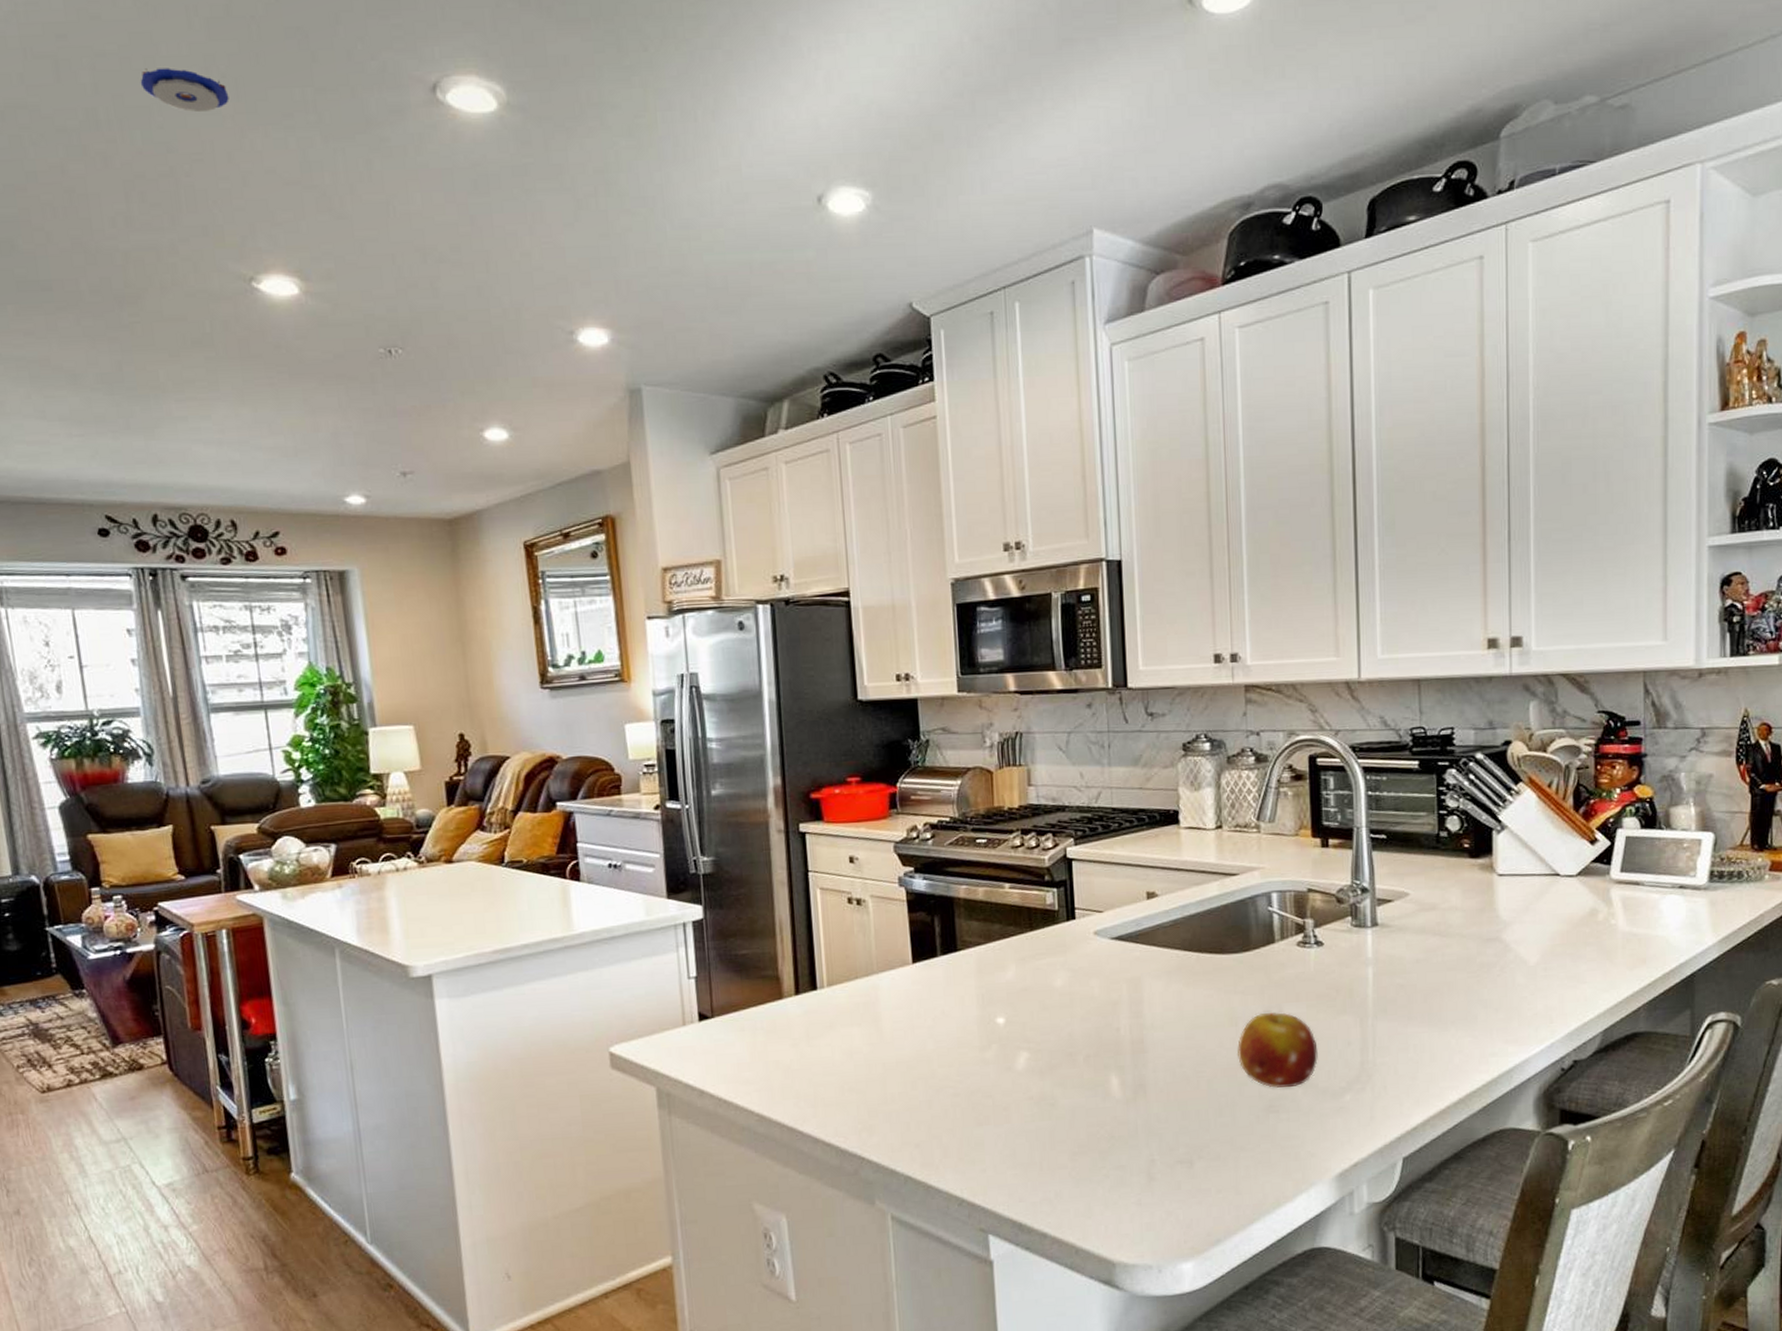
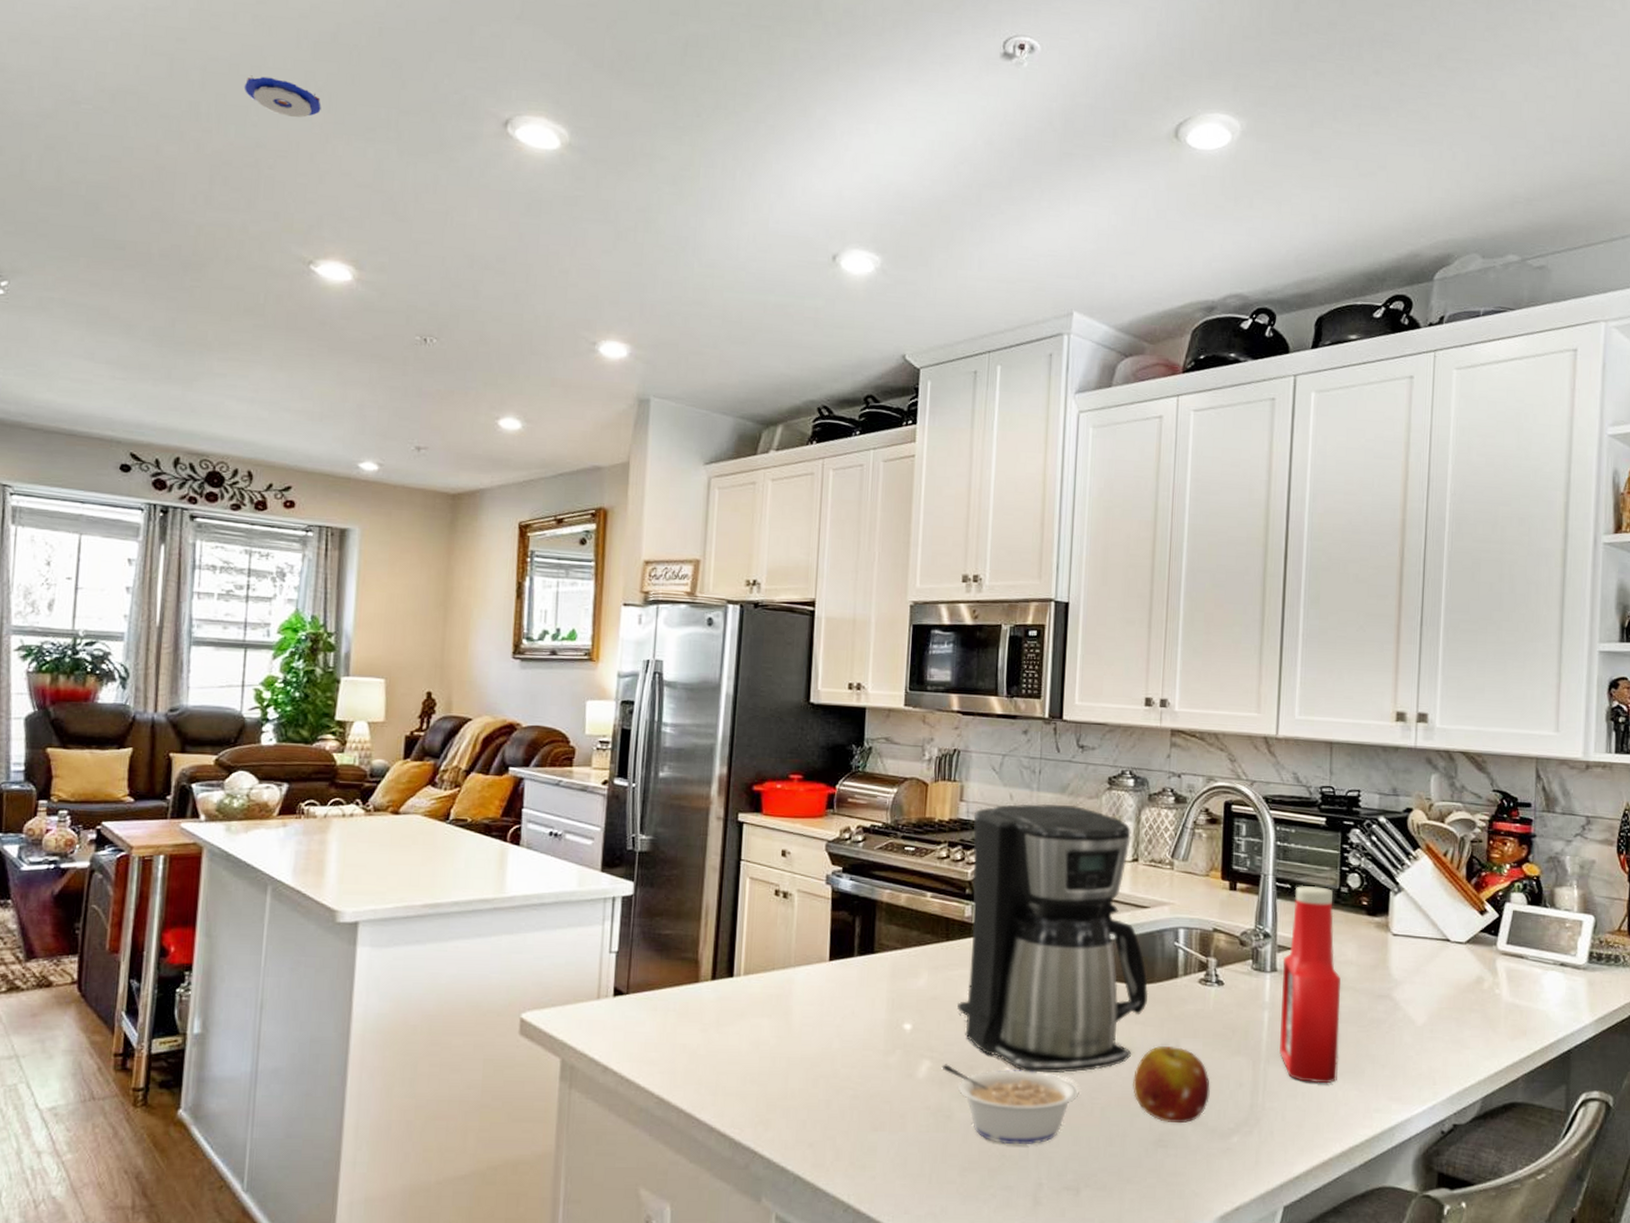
legume: none [1040,1051,1184,1126] -> present [941,1064,1079,1145]
coffee maker: none [1044,776,1246,1053] -> present [957,803,1149,1073]
ketchup bottle: none [1383,833,1449,1034] -> present [1279,886,1341,1084]

